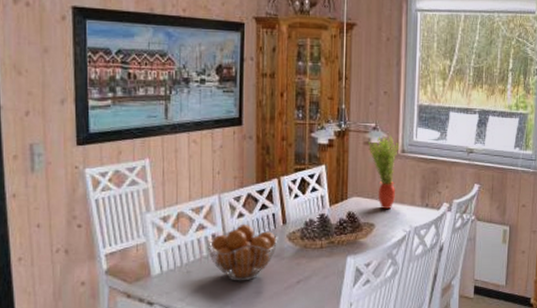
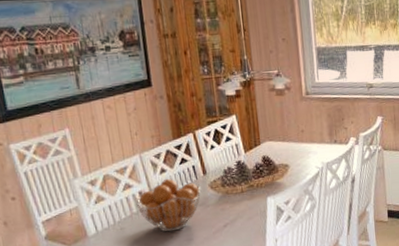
potted plant: present [369,135,400,209] -> none [274,80,305,149]

